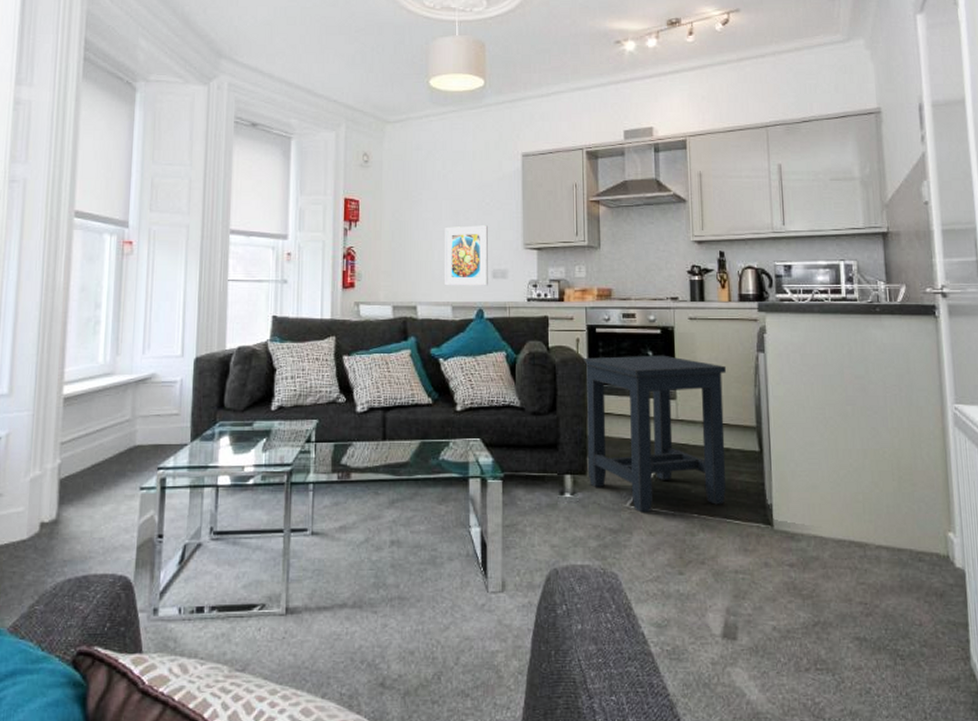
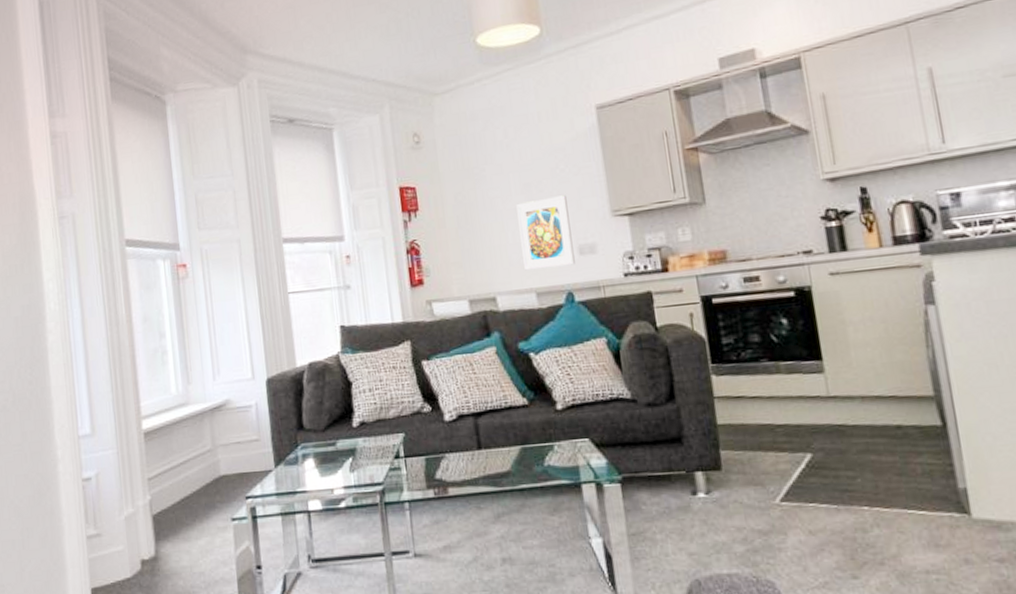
side table: present [584,355,726,513] -> none [701,321,903,510]

